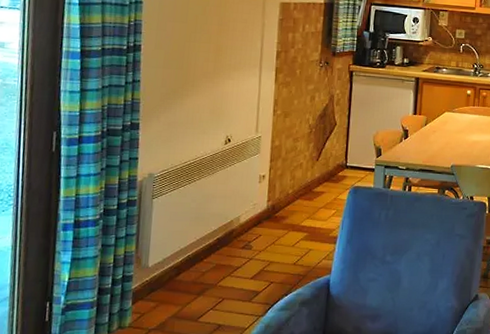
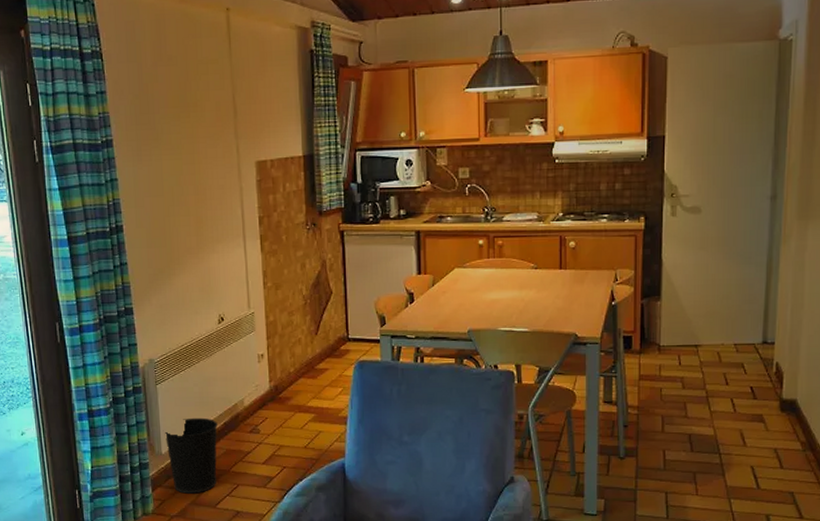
wastebasket: none [153,232,211,307] -> present [163,417,217,494]

